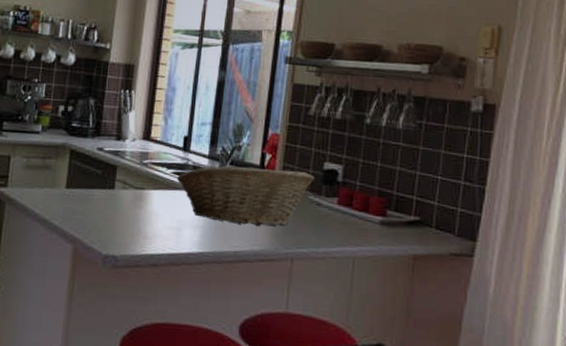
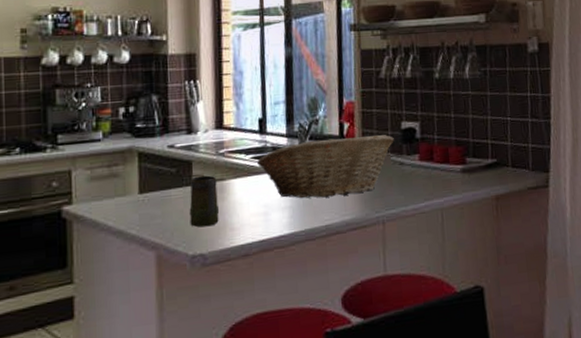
mug: none [107,181,137,231] -> present [189,175,220,227]

